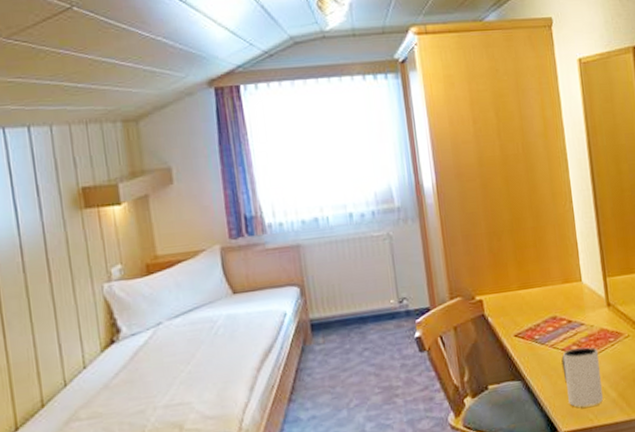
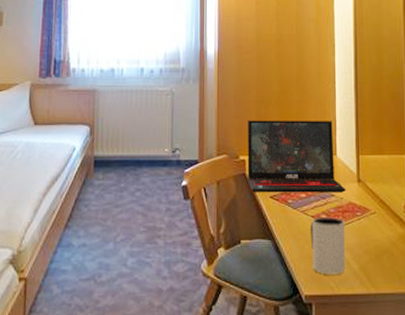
laptop: none [480,244,596,333] -> present [247,120,346,193]

